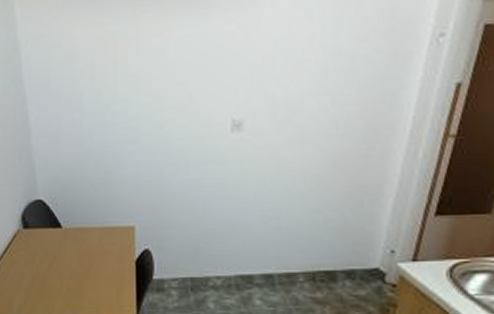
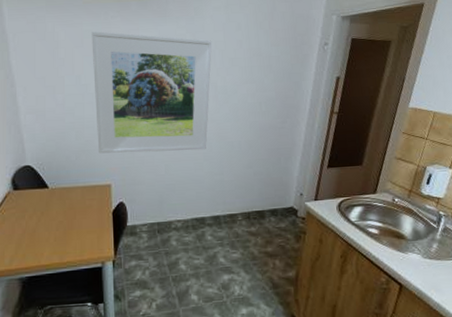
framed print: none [116,32,272,188] -> present [91,31,212,154]

